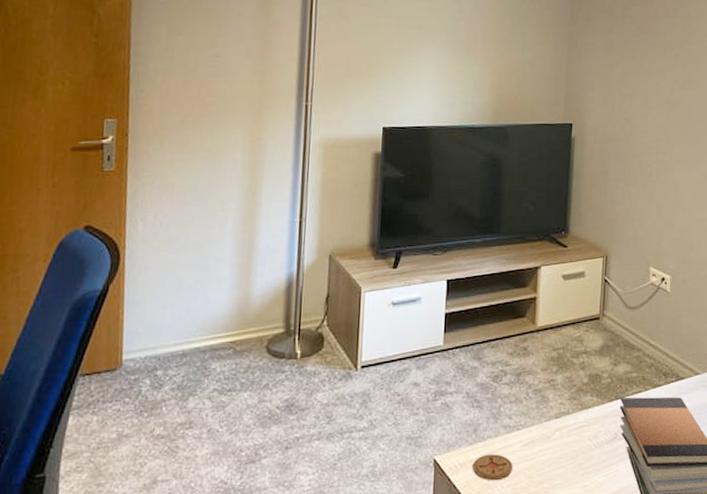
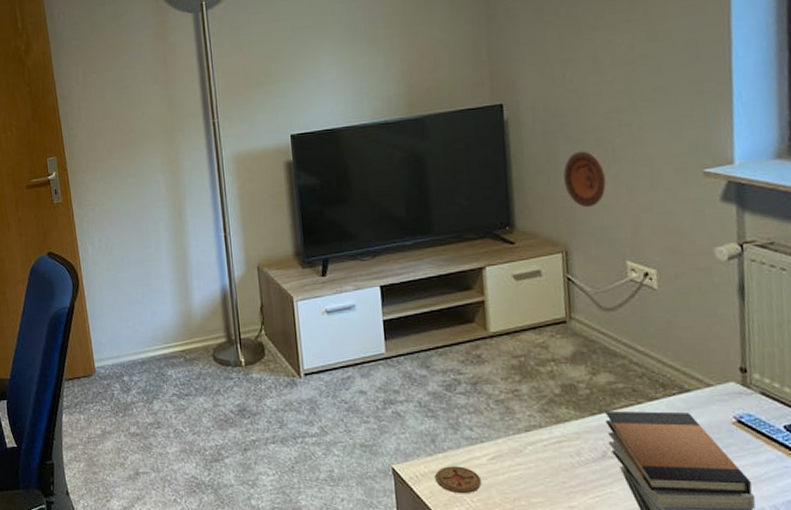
decorative plate: none [612,171,643,220] -> present [563,151,607,208]

